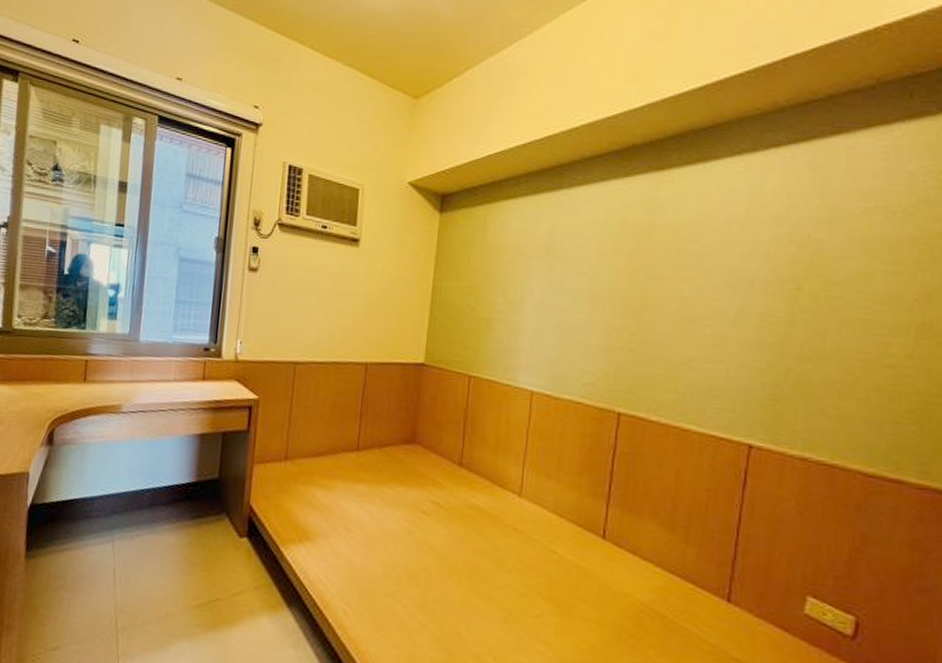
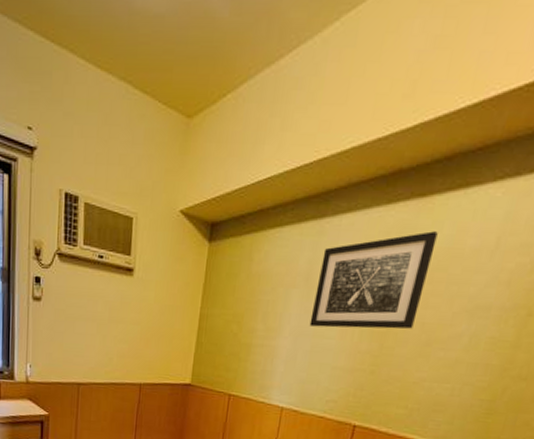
wall art: none [555,203,682,304] -> present [309,231,438,329]

